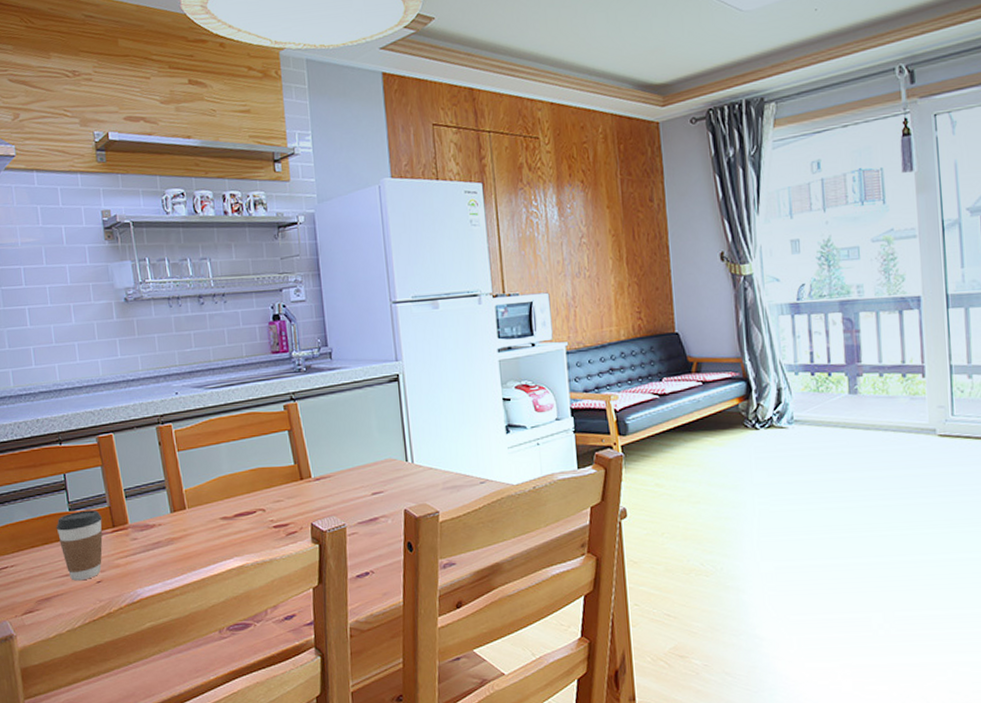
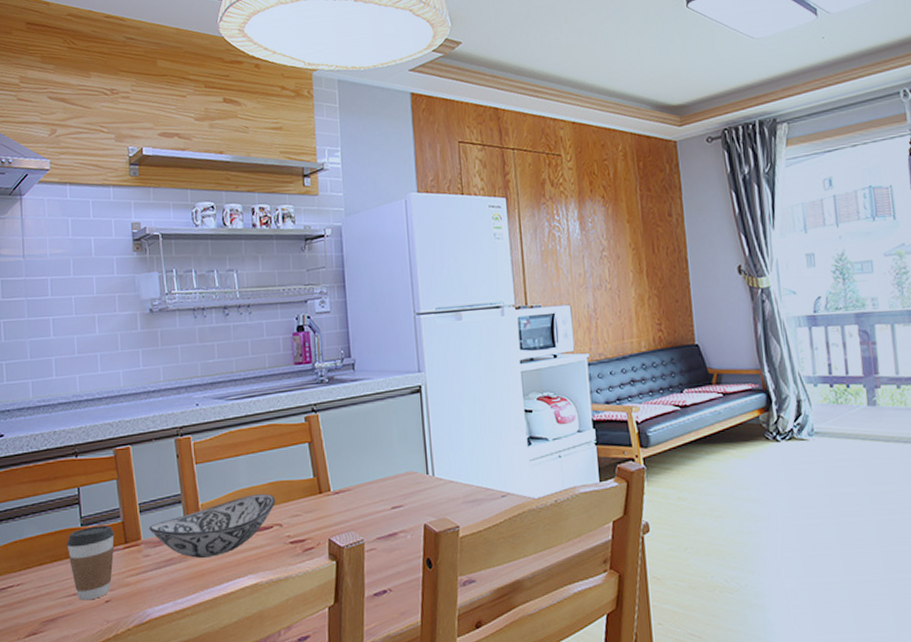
decorative bowl: none [135,480,258,541] -> present [149,494,276,558]

